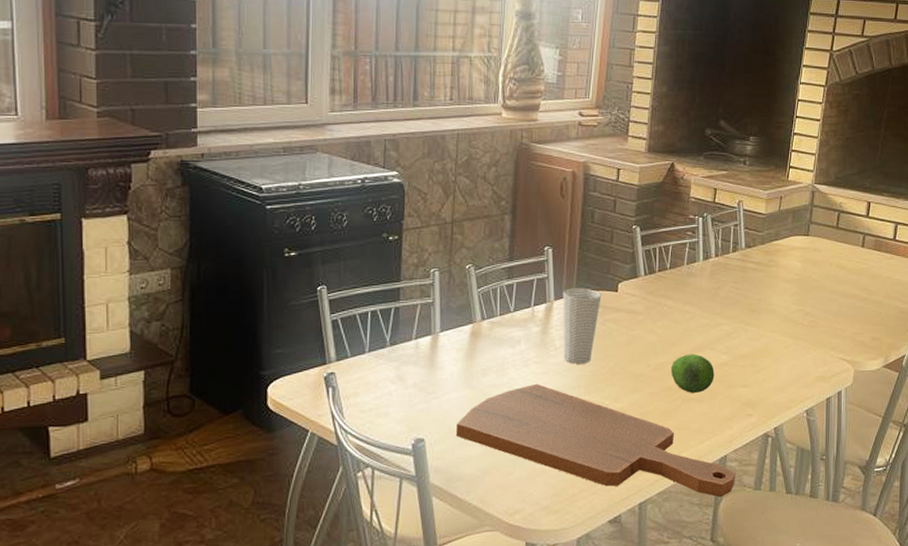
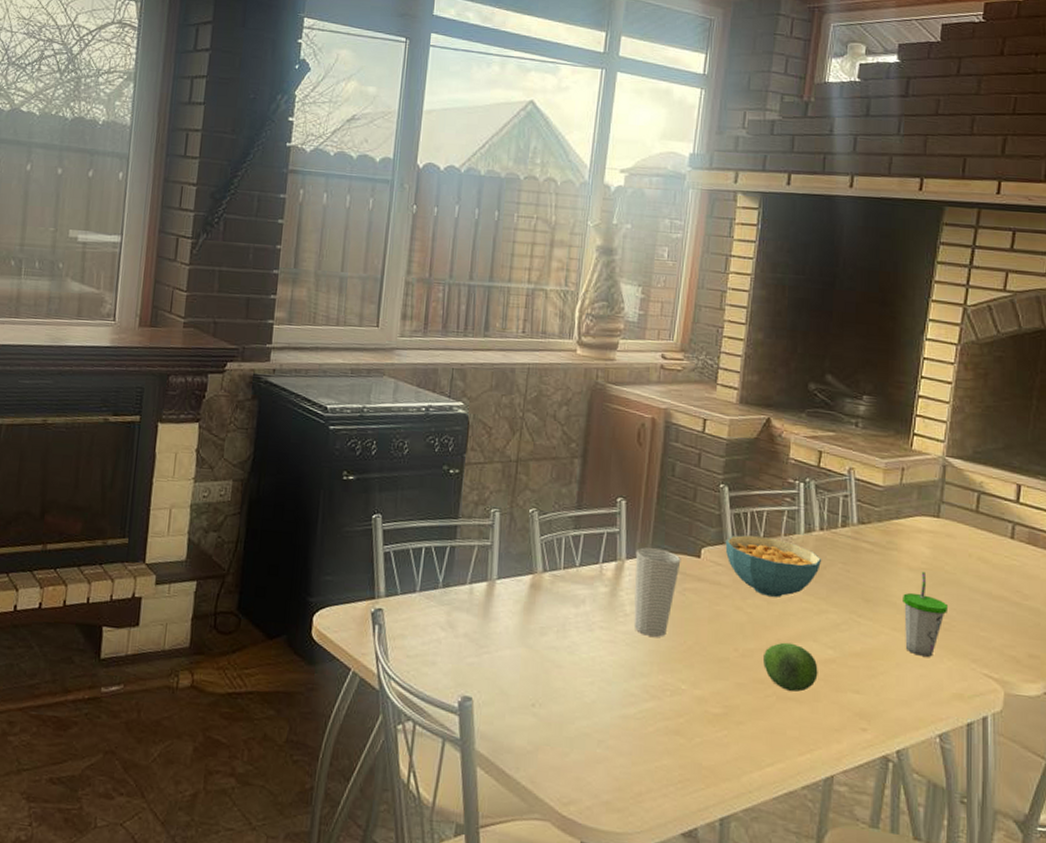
cutting board: present [455,383,736,498] -> none [507,652,845,830]
cereal bowl: none [638,268,717,317] -> present [725,535,822,597]
cup: none [780,282,815,350] -> present [903,571,949,657]

